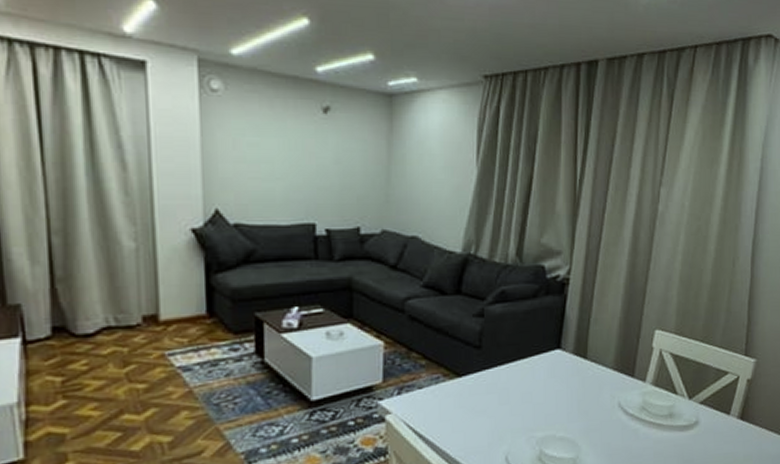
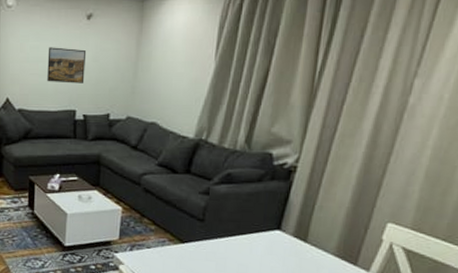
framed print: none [272,145,325,190] -> present [47,47,87,83]

